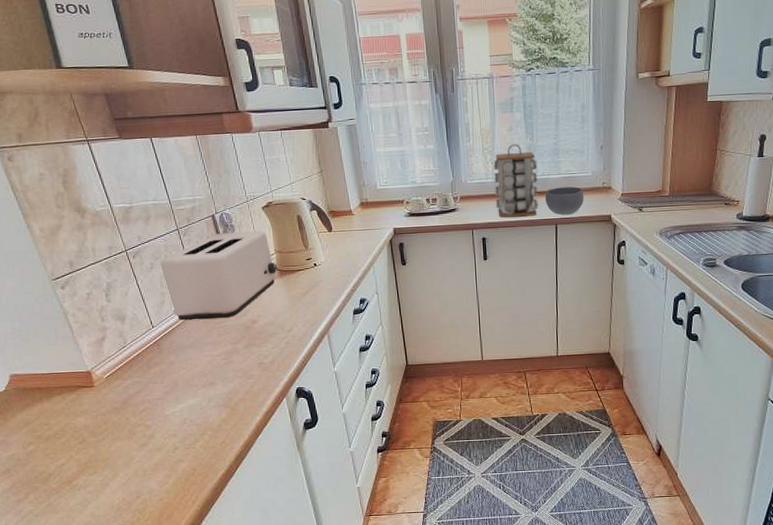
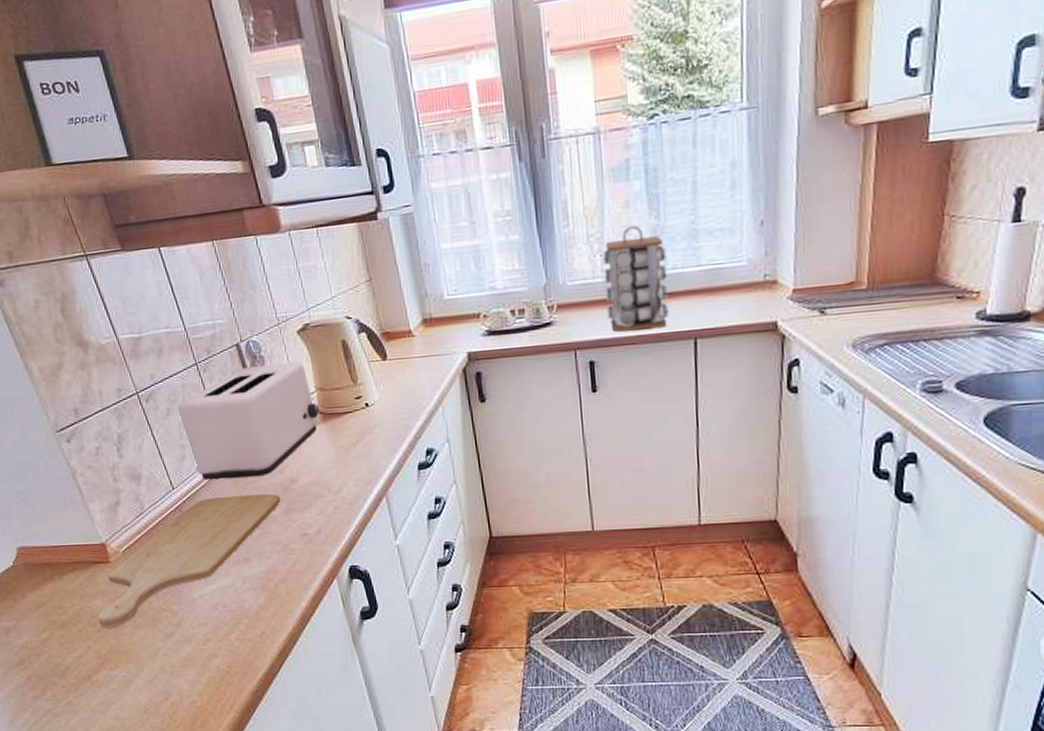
chopping board: none [80,331,244,441] -> present [97,493,281,629]
bowl: present [545,186,584,215] -> none [678,282,737,324]

